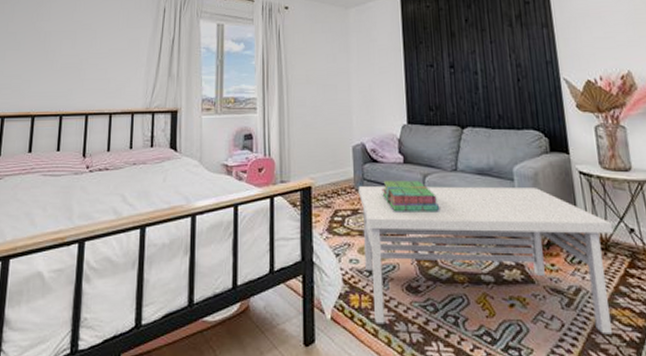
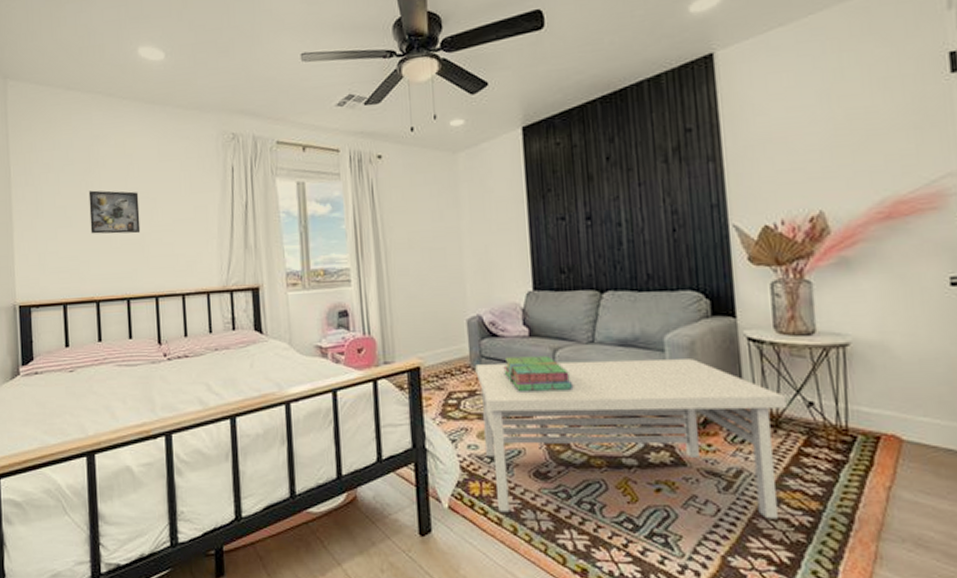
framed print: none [35,20,82,59] -> present [88,190,141,234]

